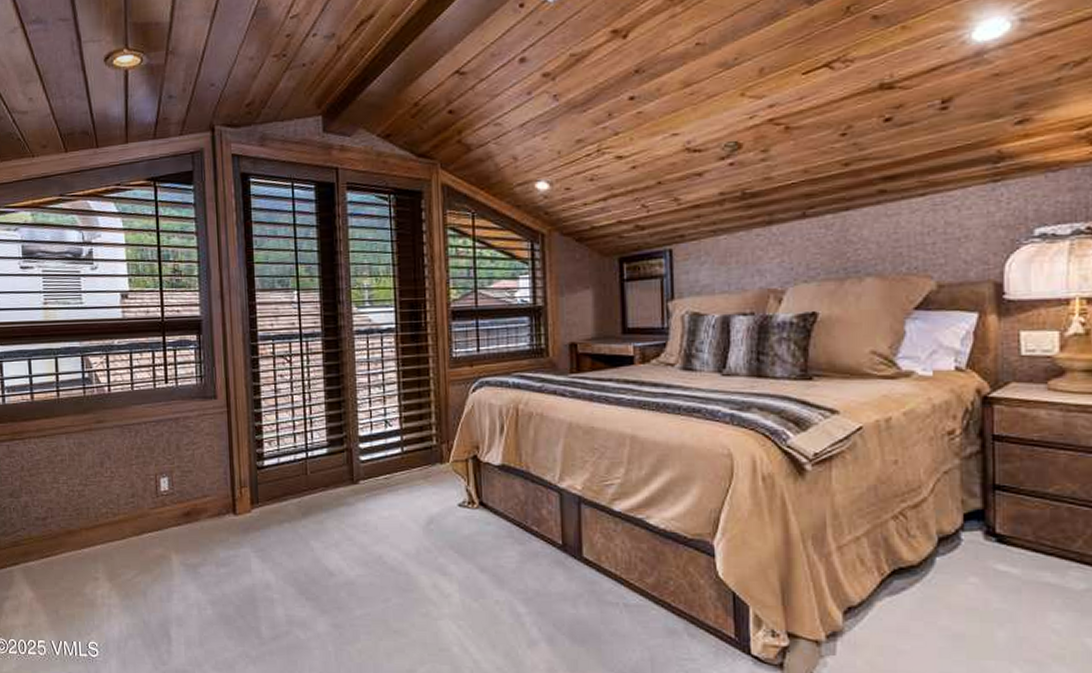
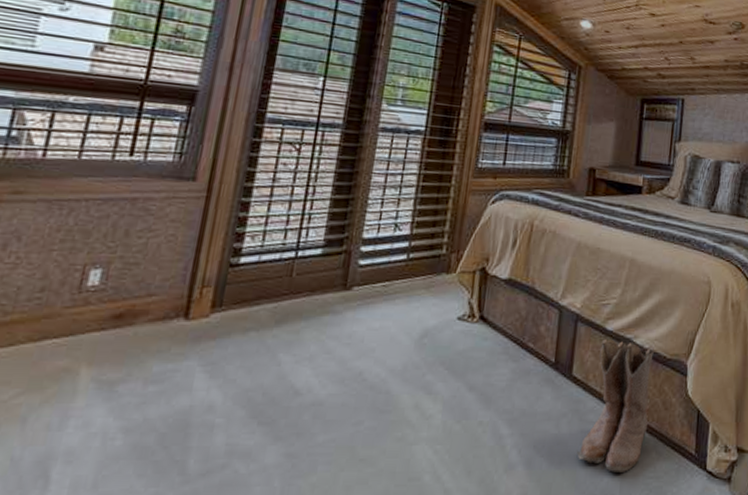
boots: none [599,520,675,654] -> present [577,339,655,474]

